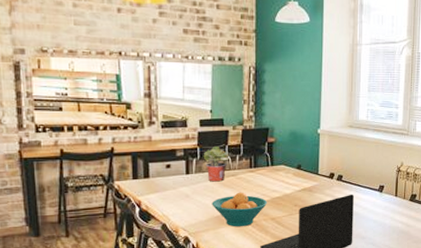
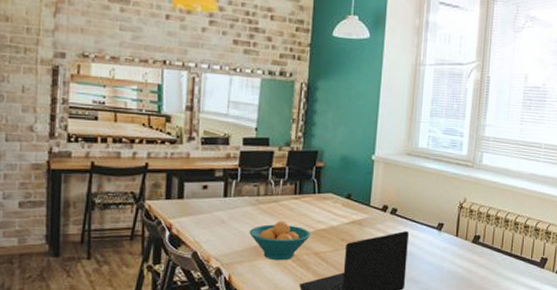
potted plant: present [203,147,229,182] -> none [243,168,273,208]

